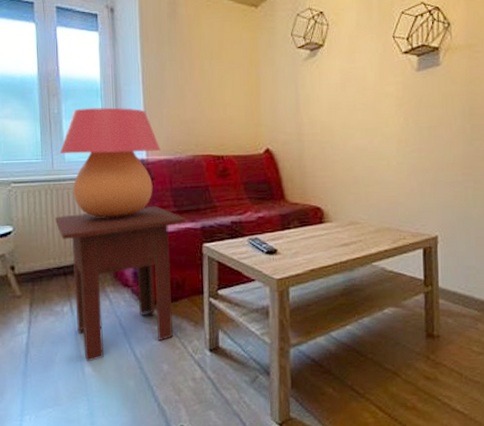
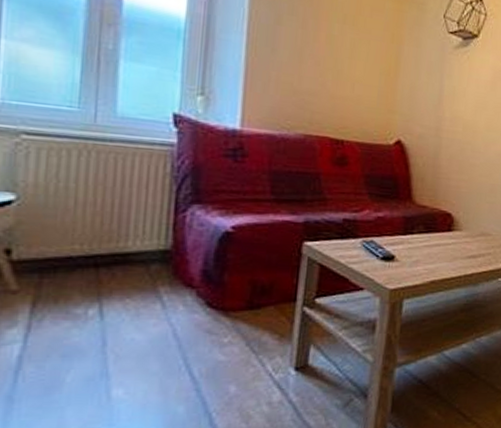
side table: present [54,205,187,362] -> none [88,187,286,382]
table lamp: present [59,107,161,218] -> none [109,49,262,199]

